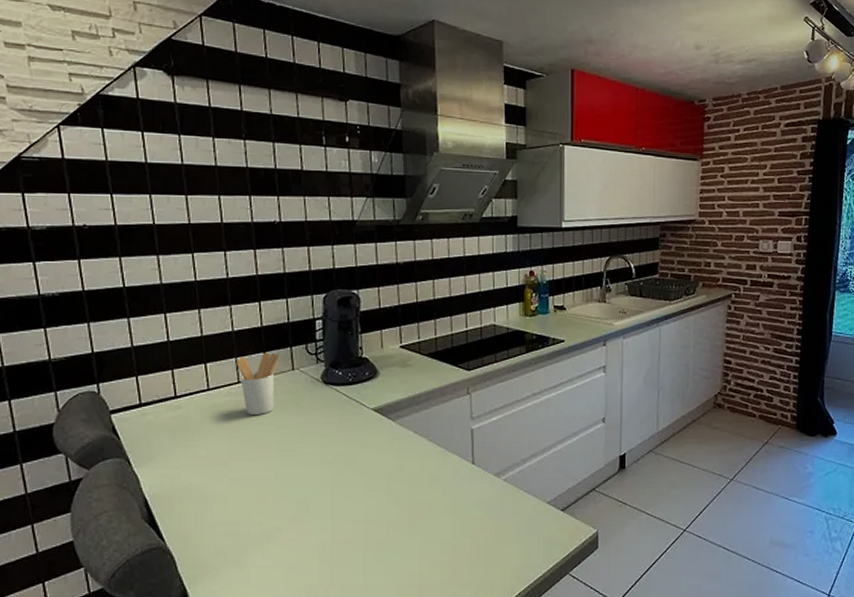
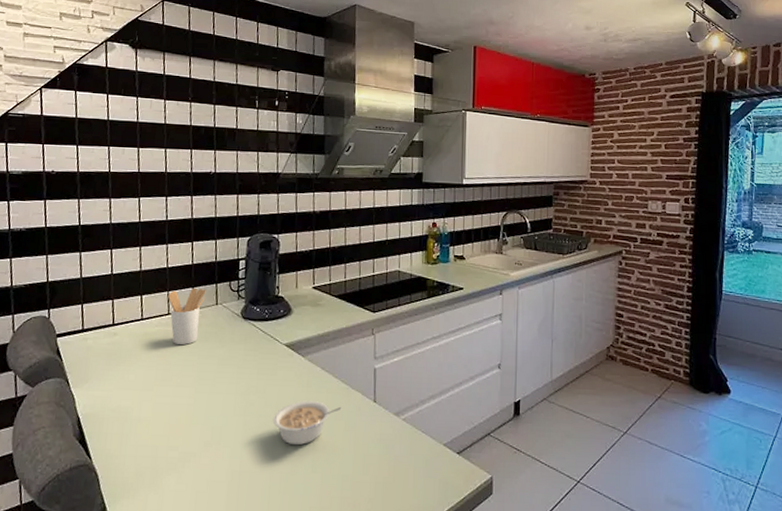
legume: none [363,466,438,513] -> present [272,401,342,446]

